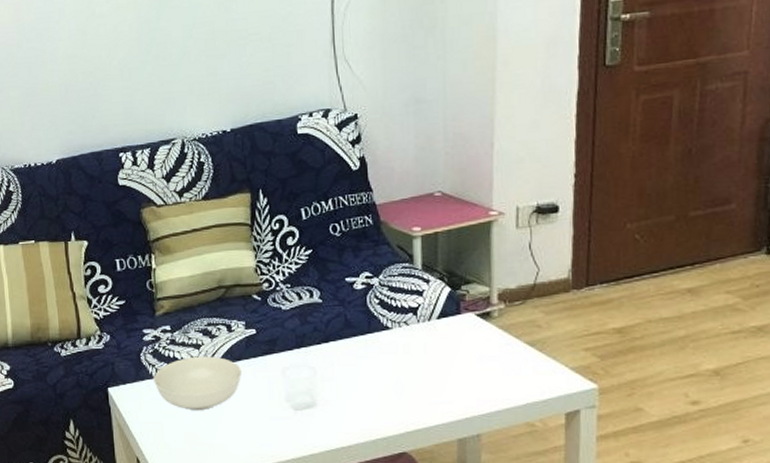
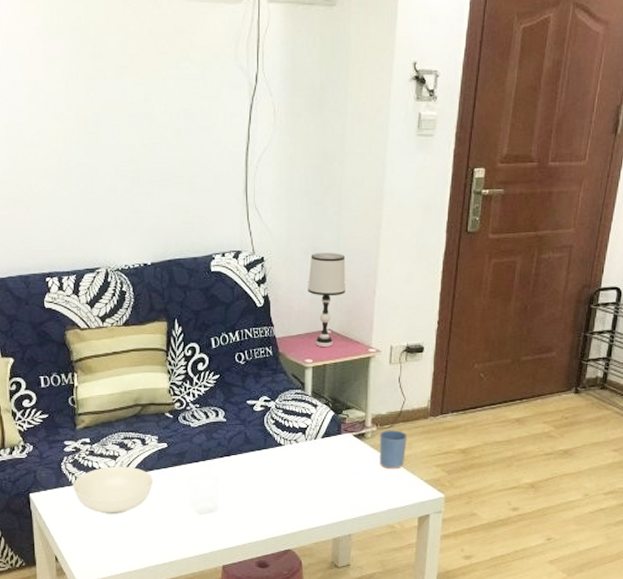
table lamp: none [410,103,457,213] -> present [308,253,346,348]
mug: none [508,307,545,355] -> present [379,430,407,470]

